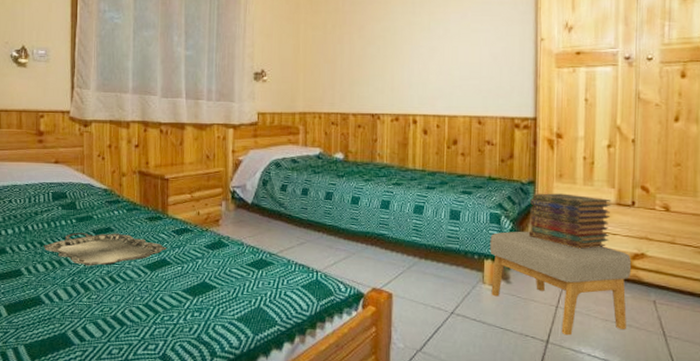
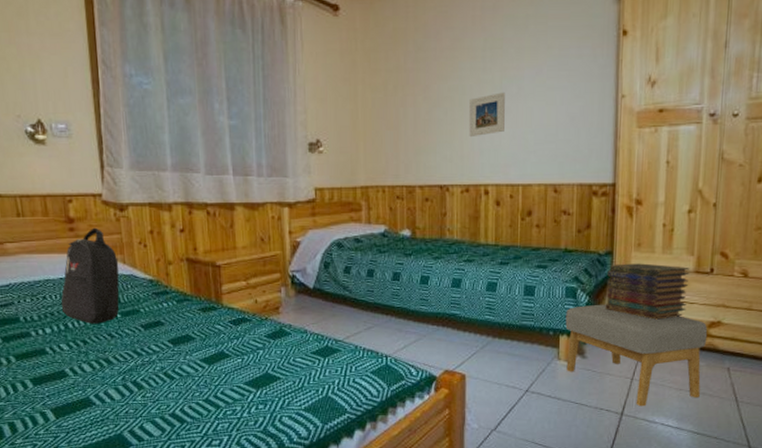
backpack: none [24,140,79,227] -> present [60,227,119,324]
serving tray: present [42,233,168,266] -> none [86,326,225,363]
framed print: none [399,33,433,71] -> present [469,92,505,136]

